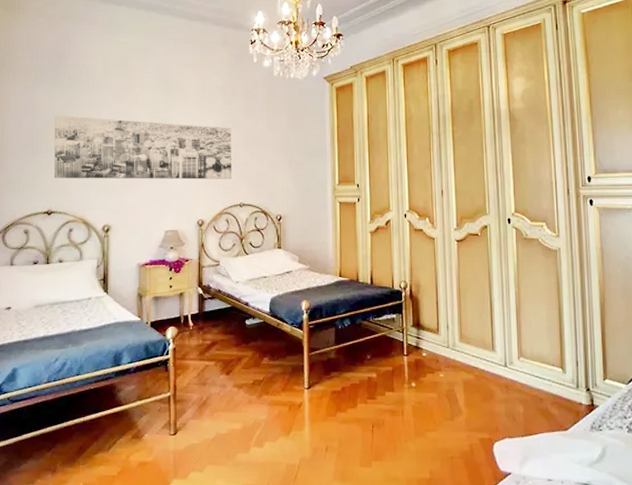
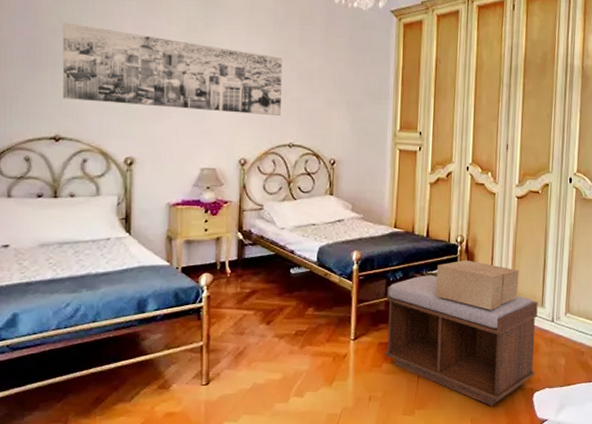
bench: none [336,322,493,458] -> present [385,275,538,406]
decorative box: none [383,305,467,356] -> present [435,260,519,310]

